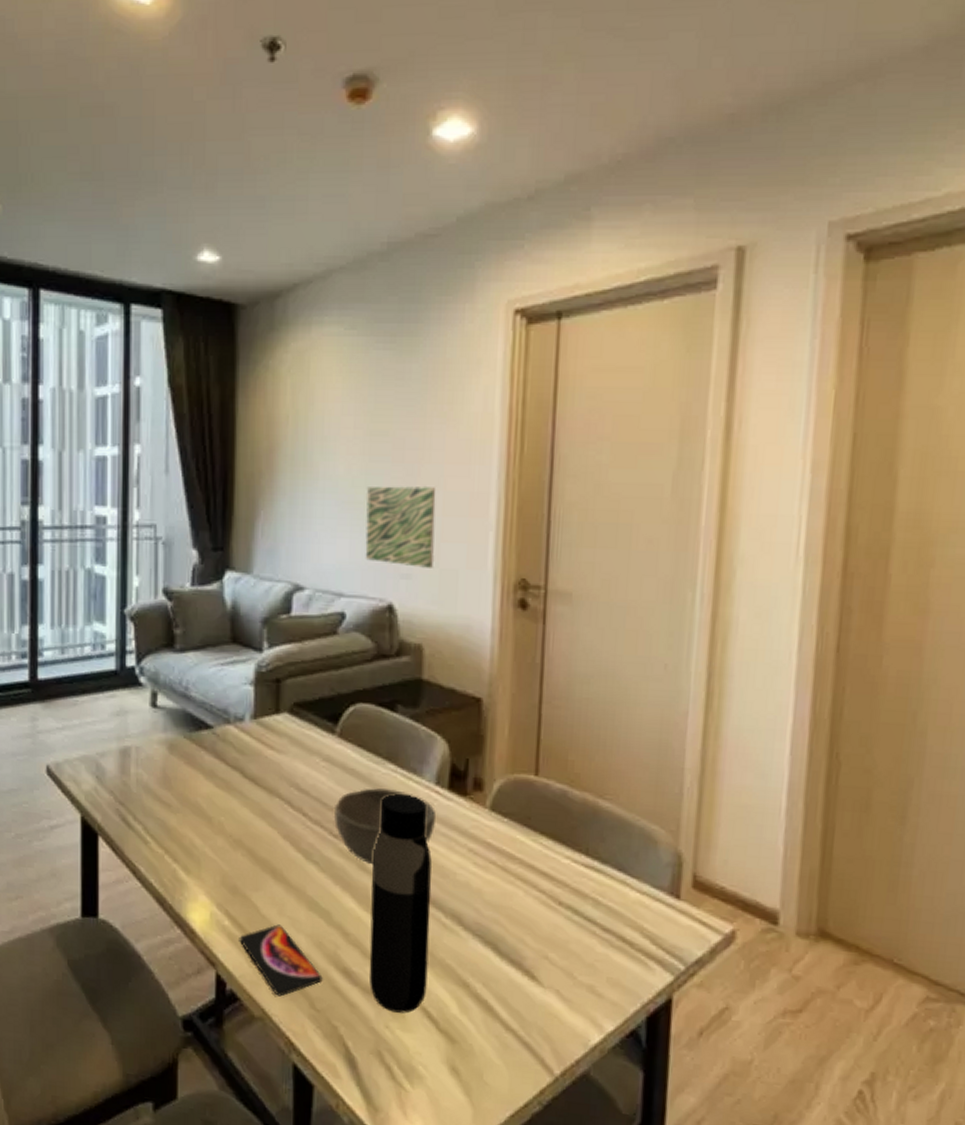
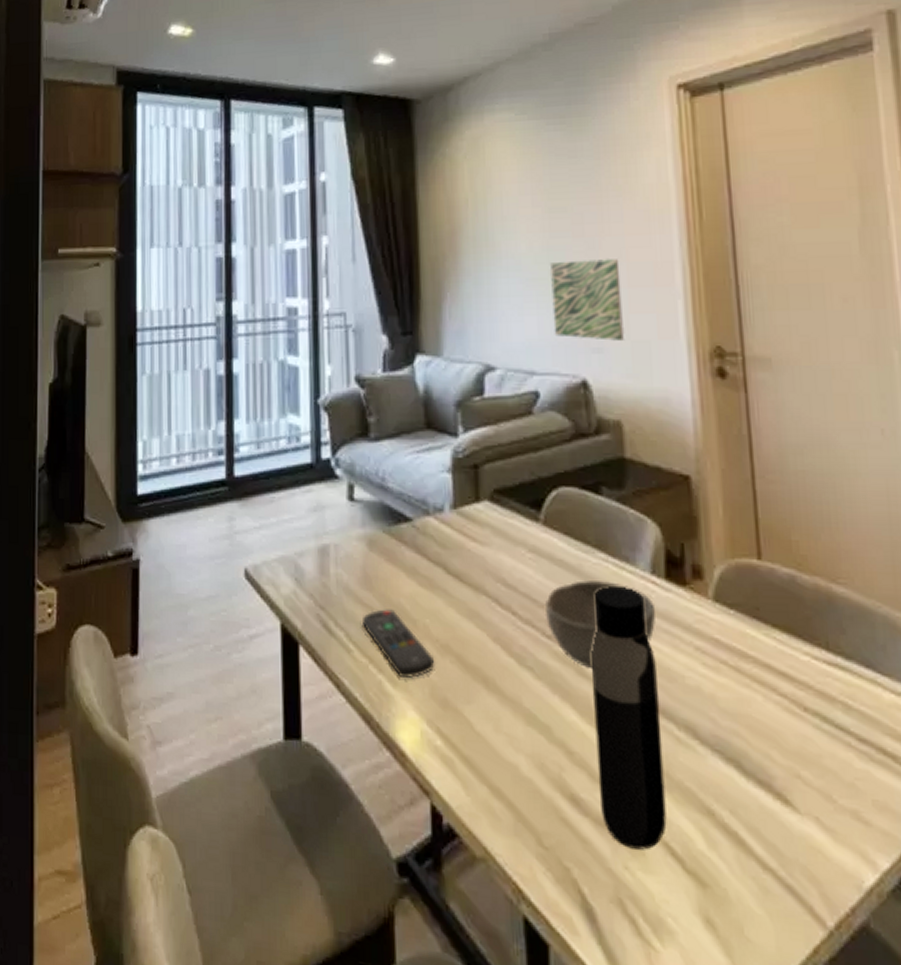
remote control: none [160,806,228,868] -> present [363,609,435,678]
smartphone: present [239,924,323,997] -> none [453,743,549,832]

